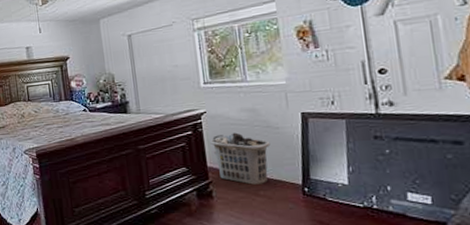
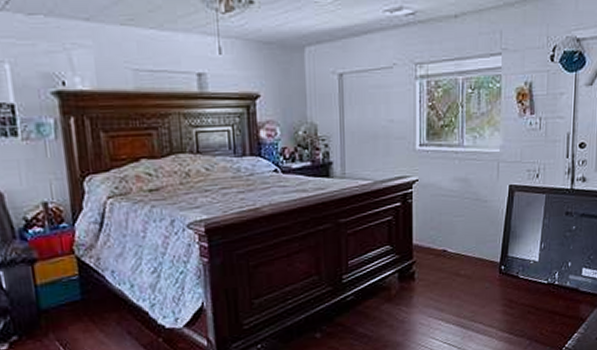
clothes hamper: present [210,132,271,185] -> none [418,205,477,264]

